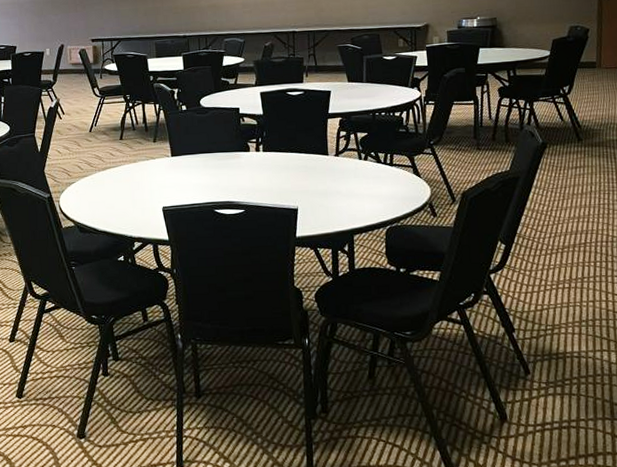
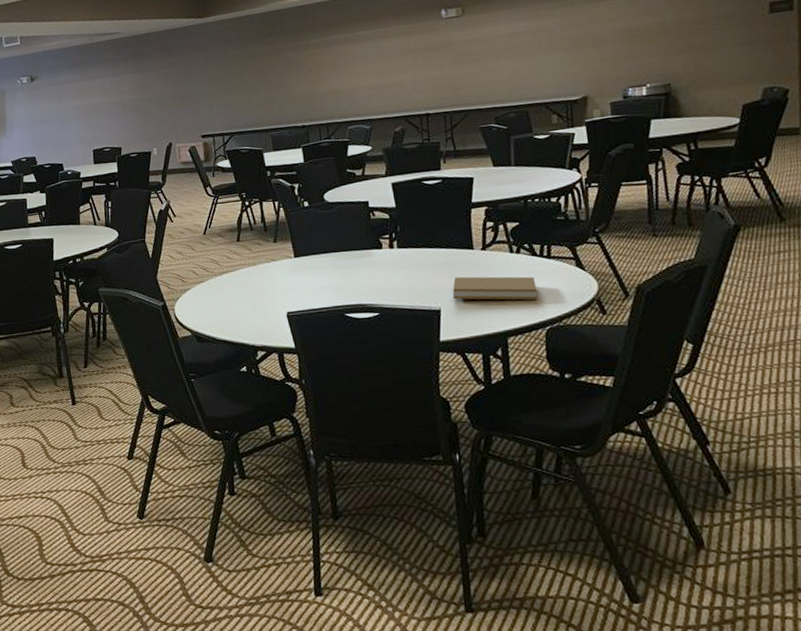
book: none [308,179,381,202] -> present [452,276,538,300]

